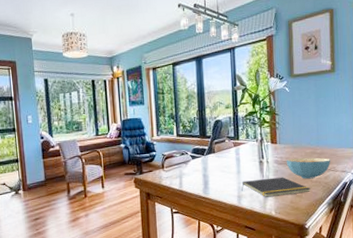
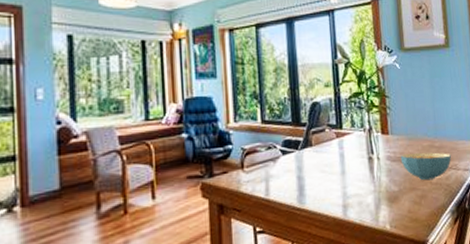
notepad: present [242,177,311,197] -> none [347,178,431,206]

